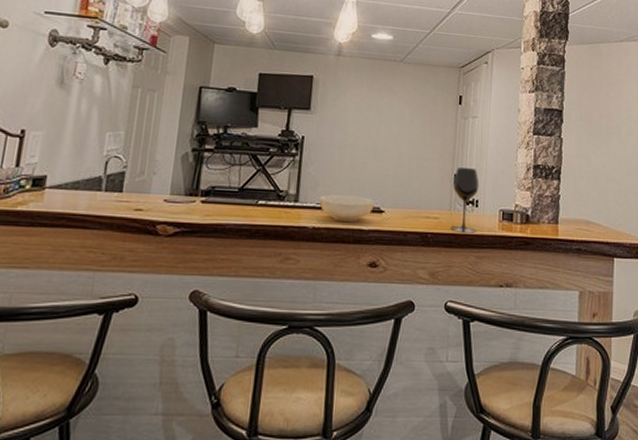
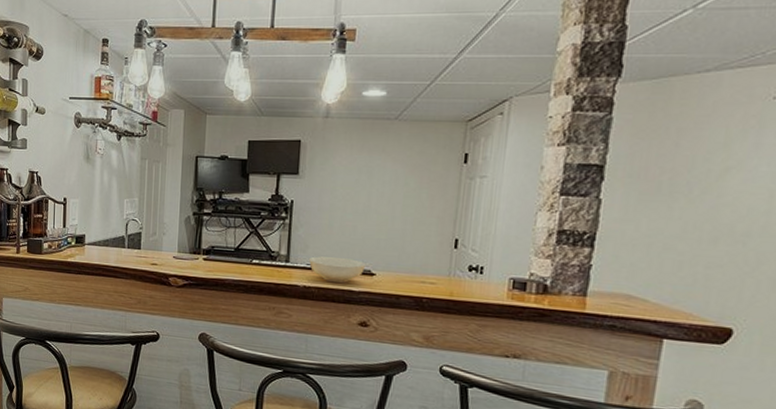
wineglass: present [451,168,480,233] -> none [450,232,486,301]

